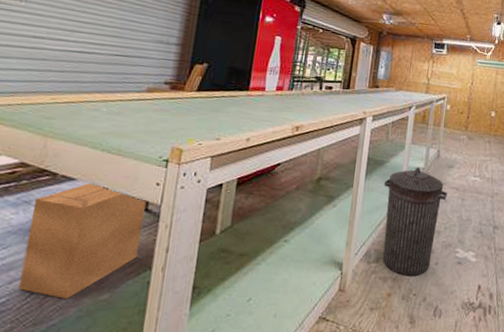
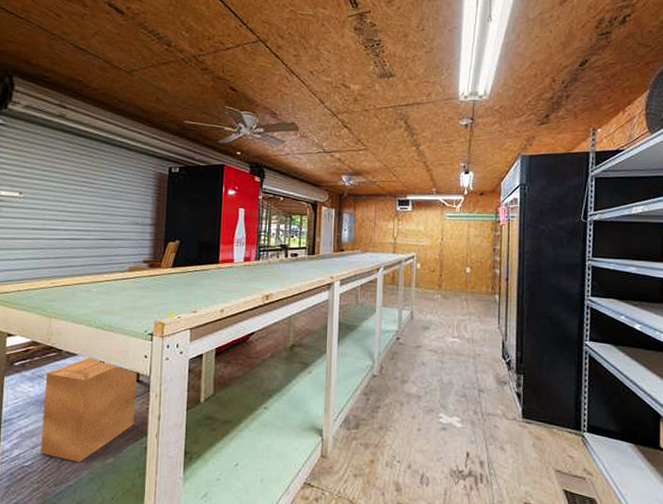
trash can: present [383,167,447,277] -> none [358,330,425,443]

